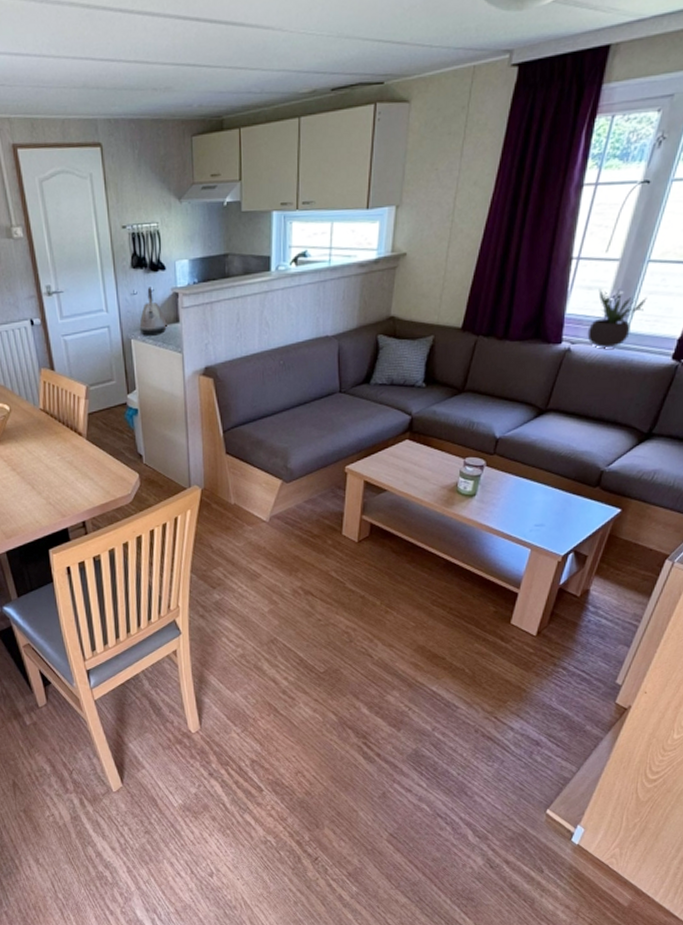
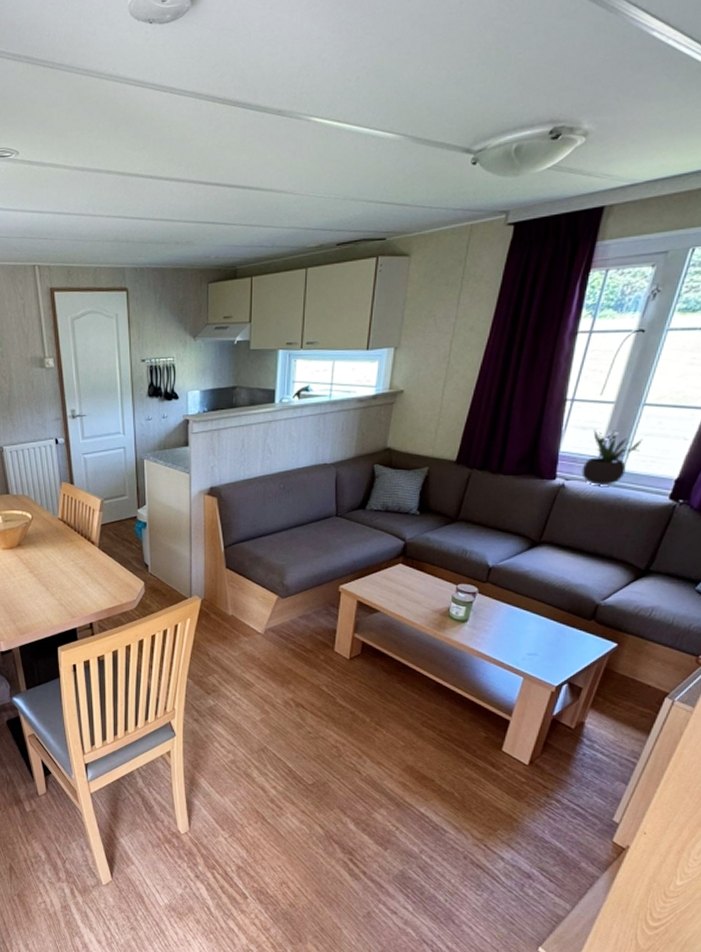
kettle: present [138,287,167,336] -> none [151,413,177,457]

